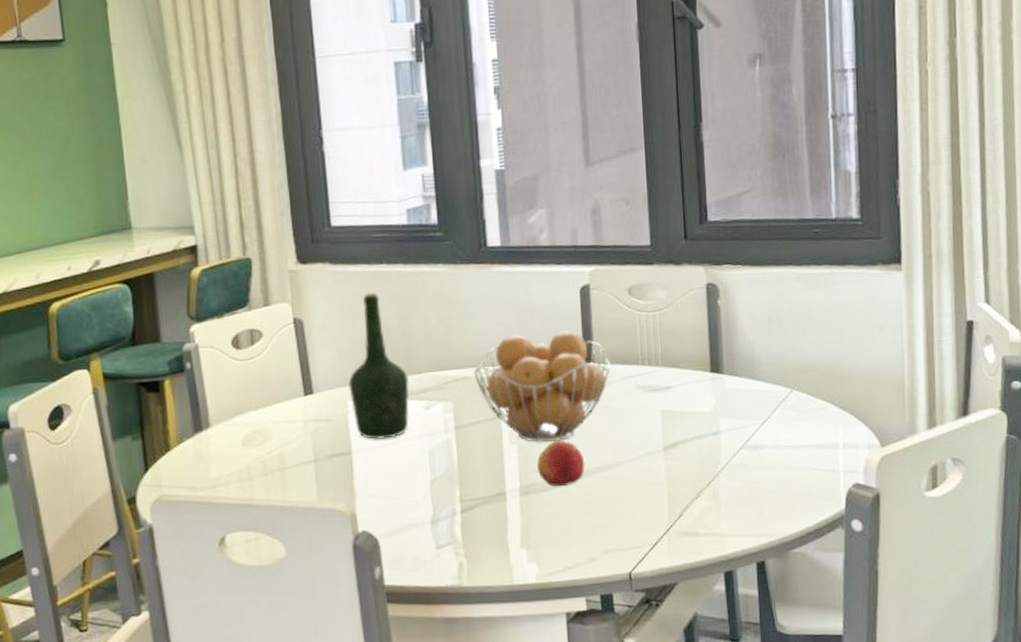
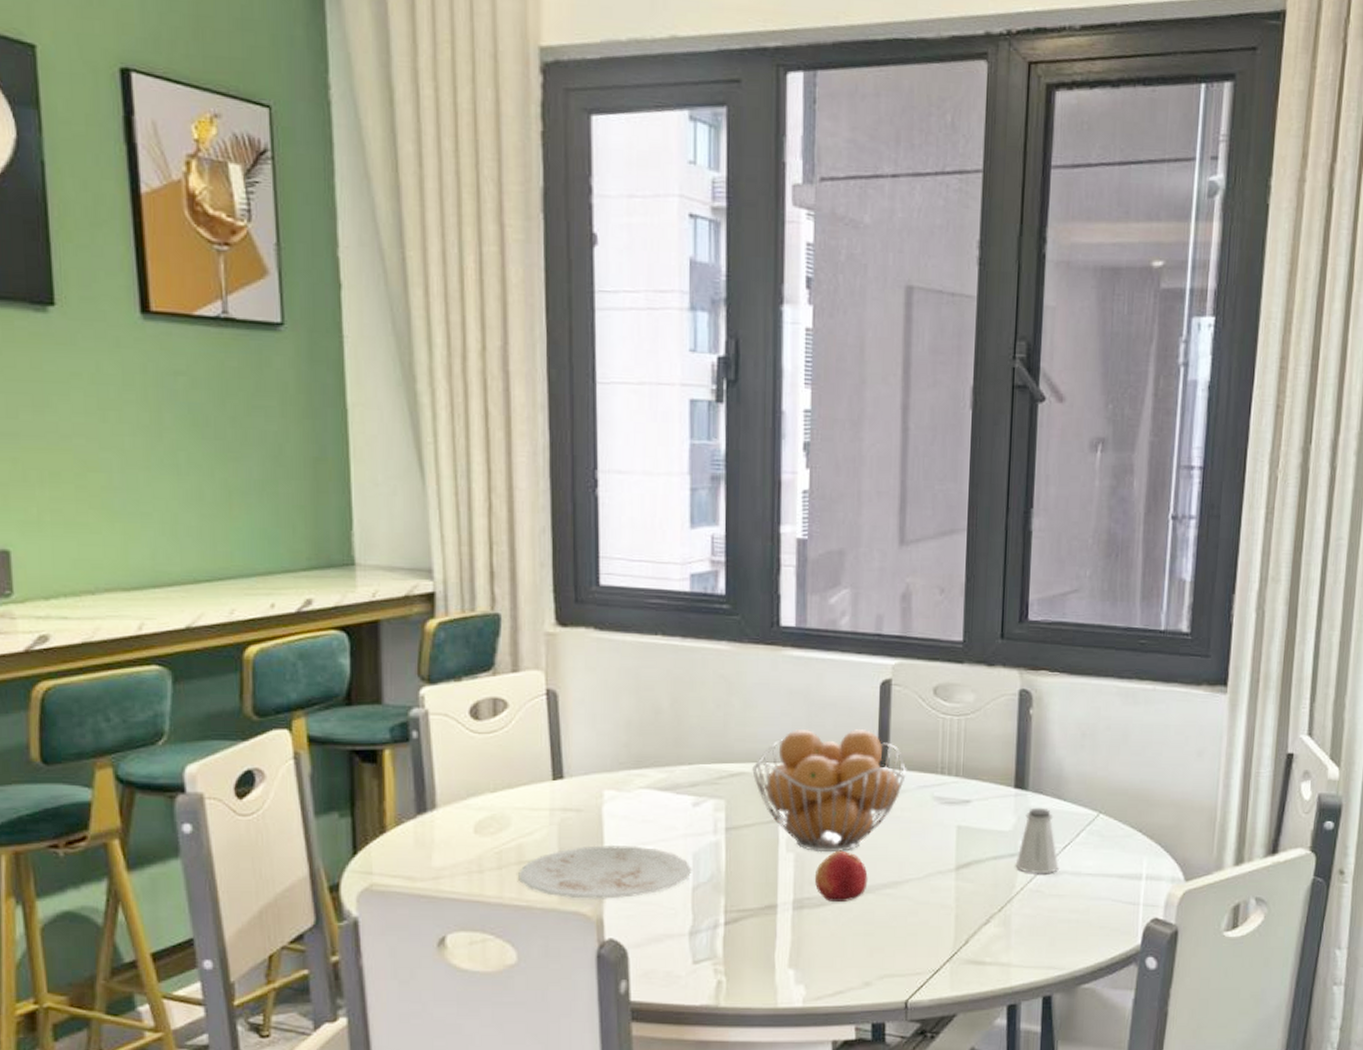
plate: none [281,448,429,498] -> present [518,845,692,899]
bottle: present [348,292,409,439] -> none [606,667,677,836]
saltshaker: none [718,388,760,450] -> present [1015,807,1059,874]

